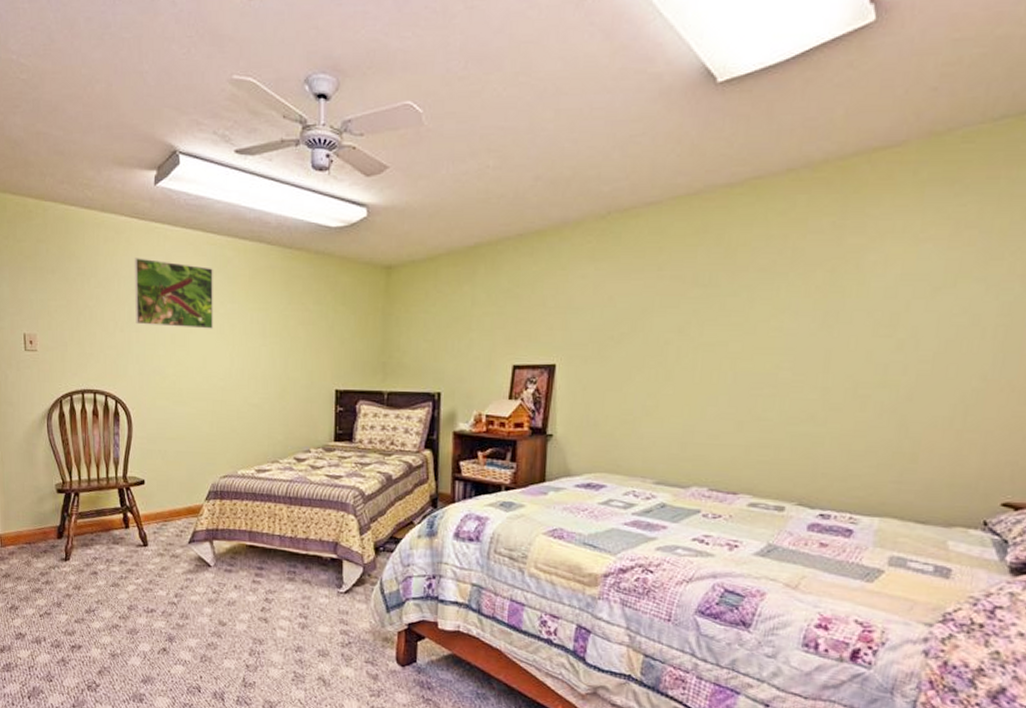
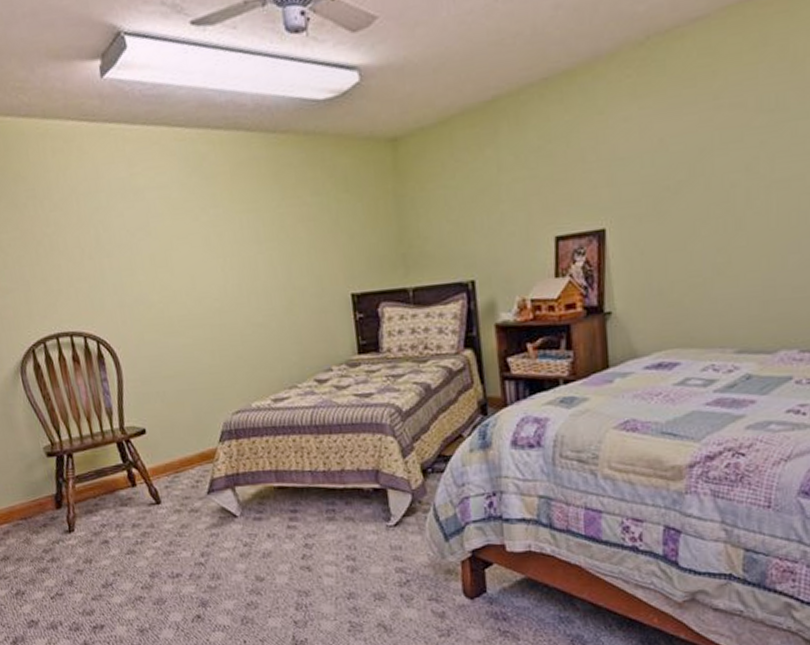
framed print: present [135,258,213,329] -> none [92,168,197,248]

